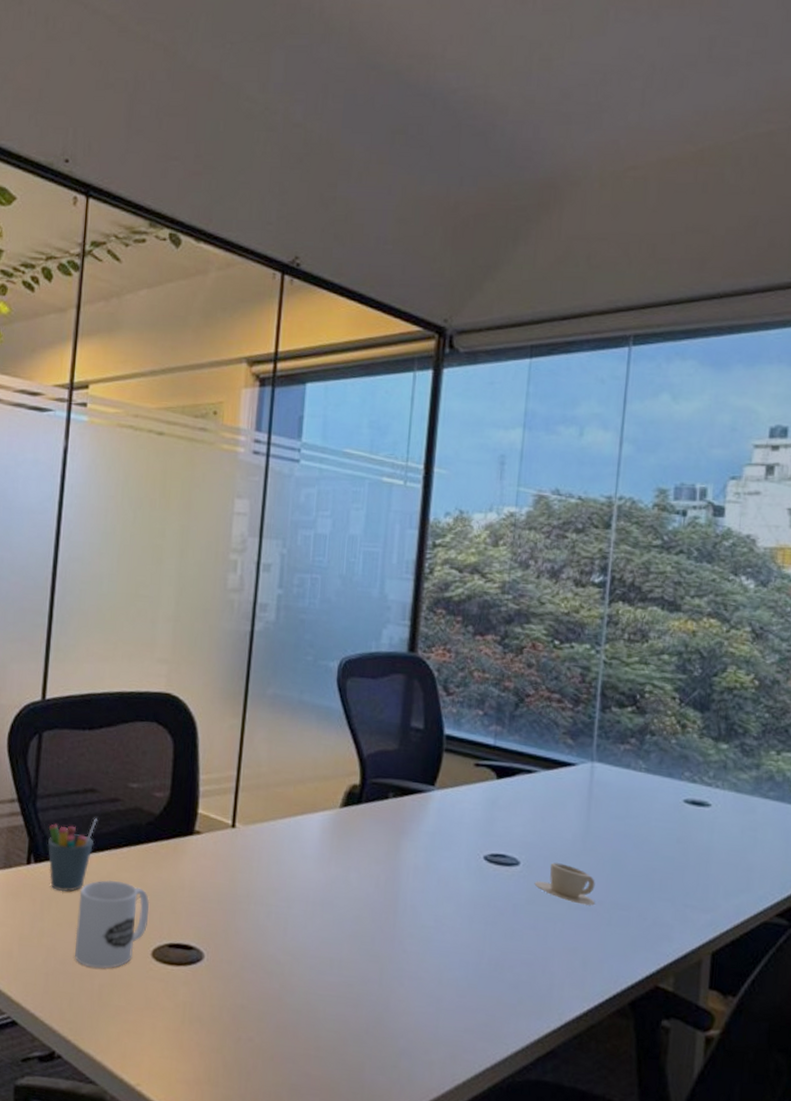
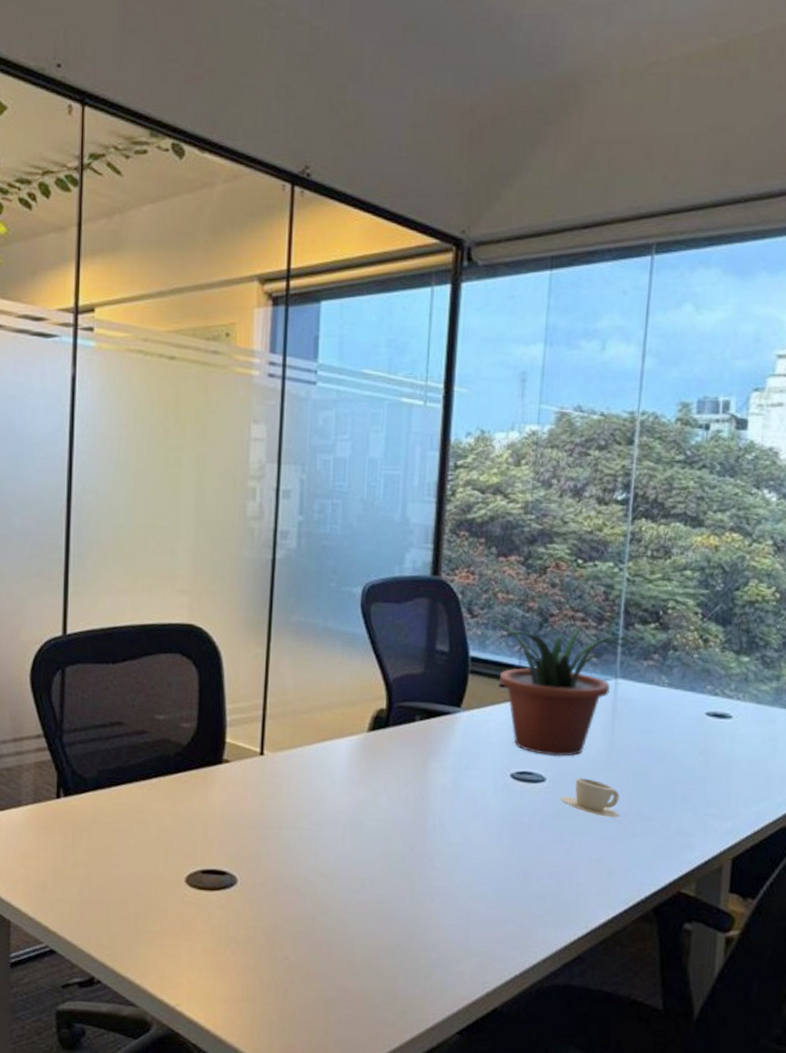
pen holder: present [47,818,97,892] -> none [76,751,125,824]
mug: present [75,879,150,969] -> none [109,810,182,897]
potted plant: none [469,700,612,840] -> present [493,622,635,757]

